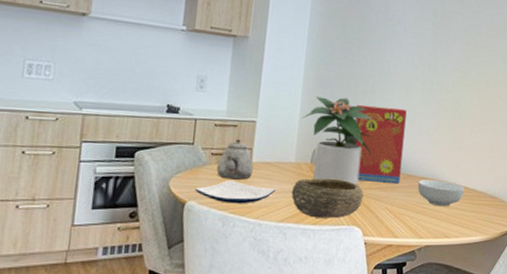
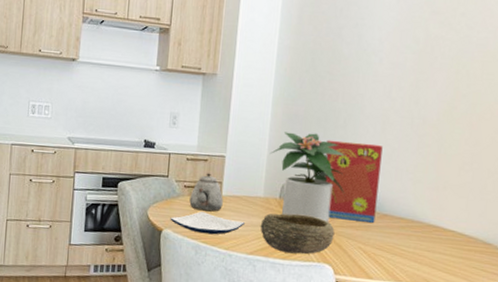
cereal bowl: present [418,180,464,207] -> none [395,220,450,251]

